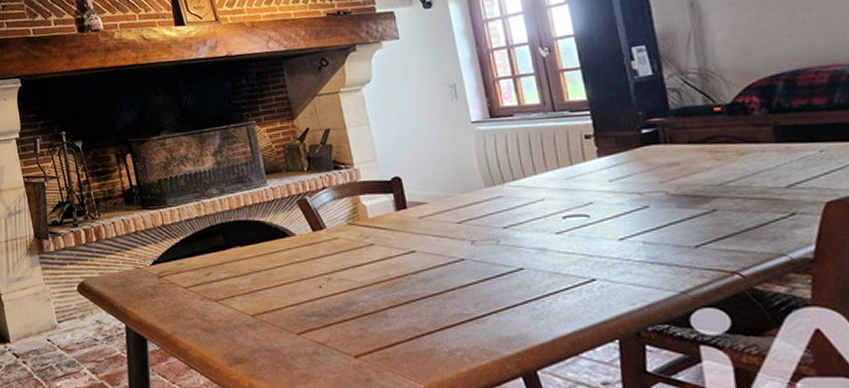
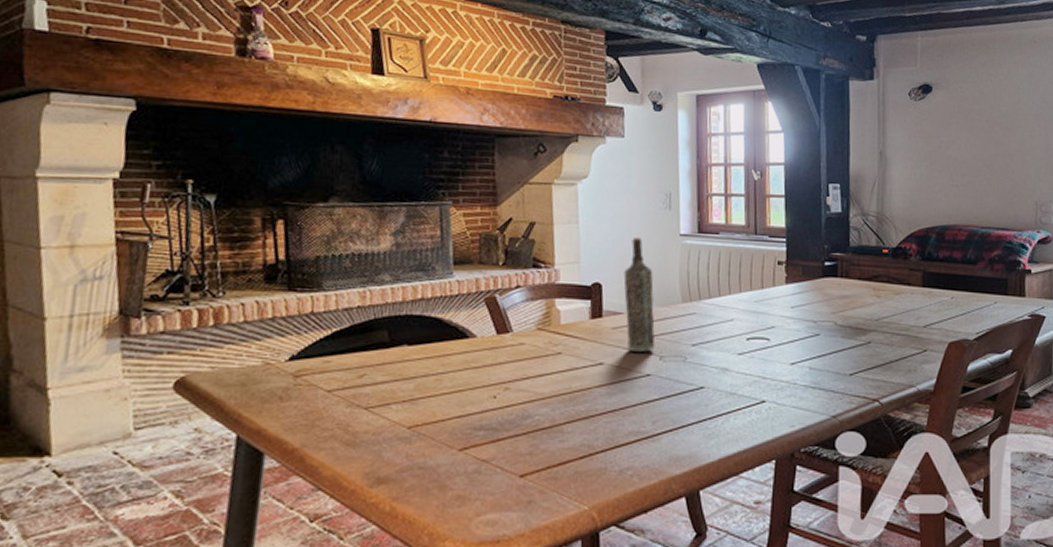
bottle: none [420,129,465,238] -> present [623,236,656,352]

